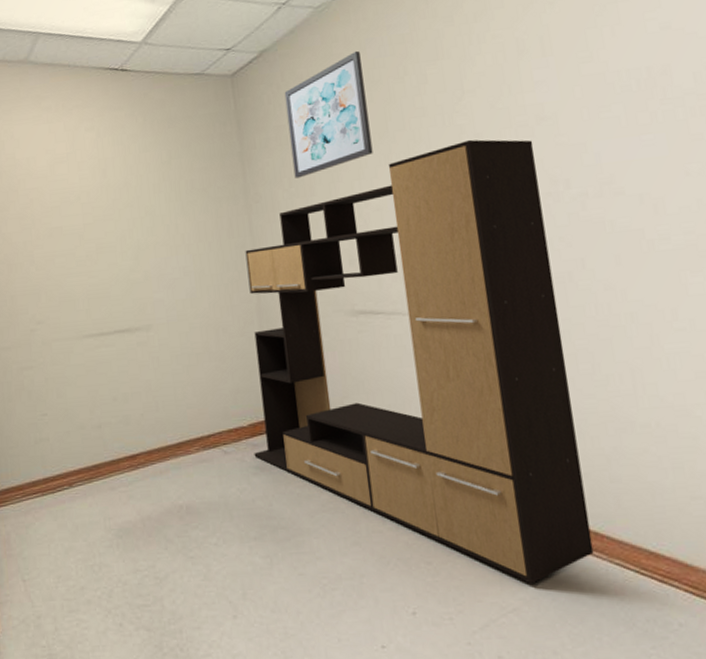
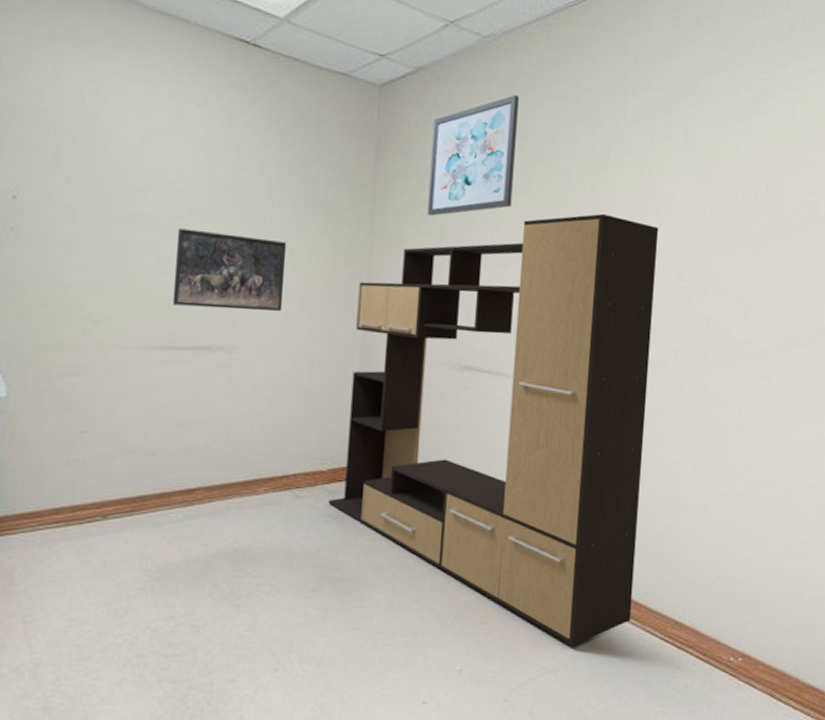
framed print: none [88,228,183,298] -> present [172,228,287,312]

